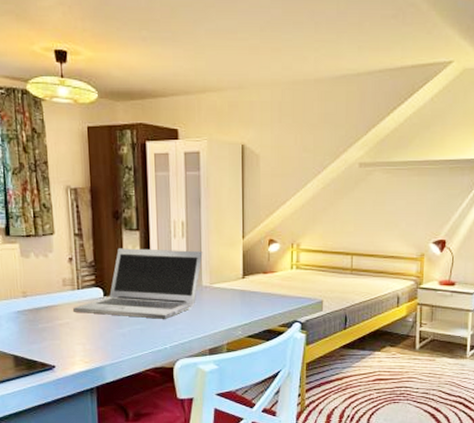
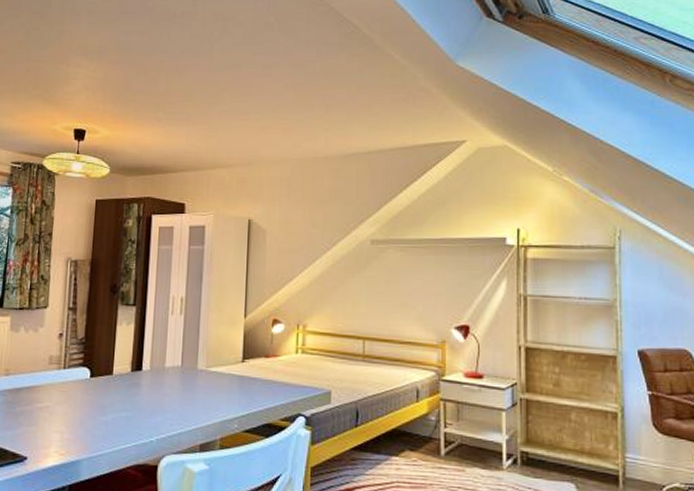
laptop: present [73,248,203,319] -> none [56,324,201,406]

